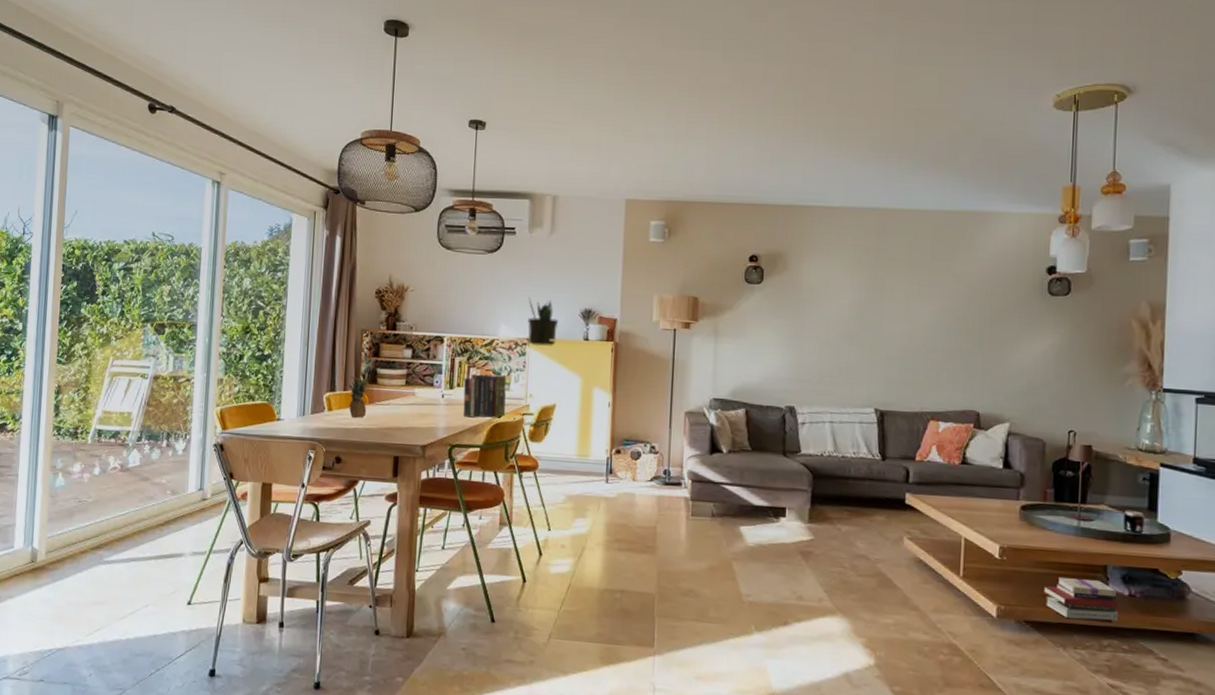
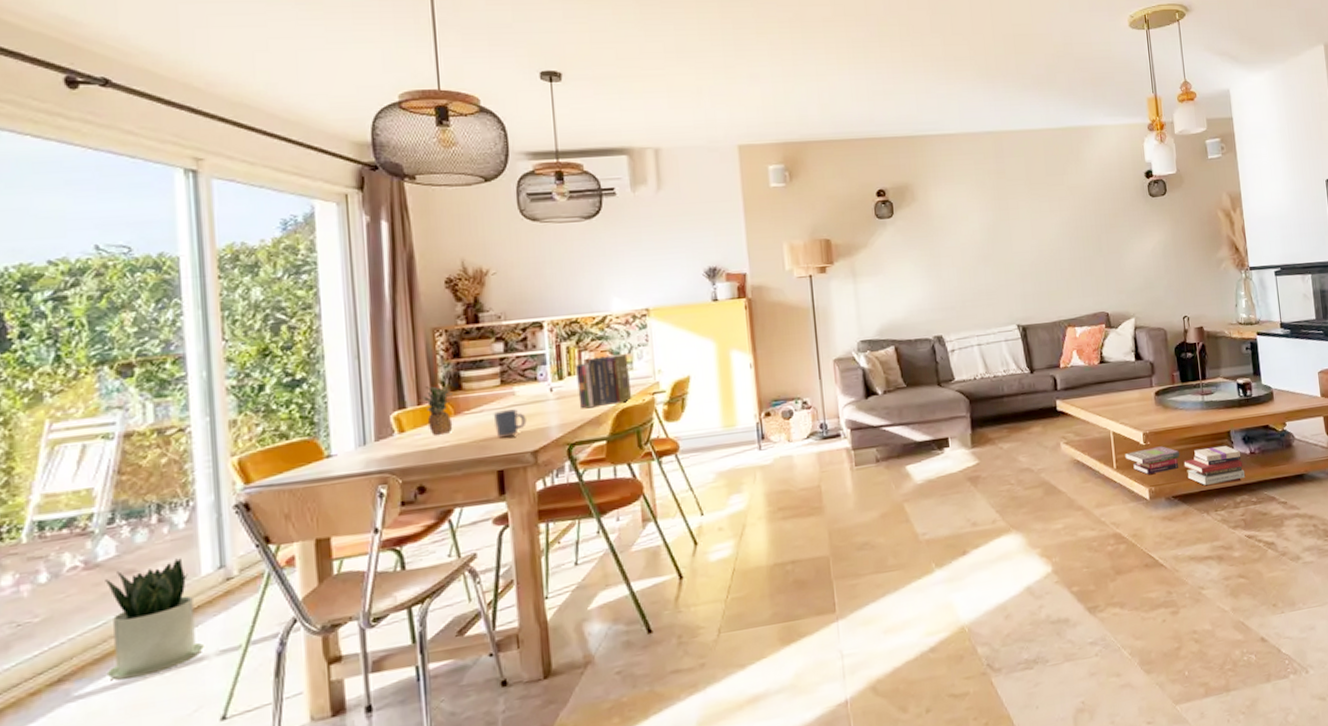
planter: none [124,476,184,558] -> present [105,558,206,681]
mug: none [396,406,421,430] -> present [493,409,527,438]
planter: present [527,297,559,347] -> none [641,262,681,316]
books: none [975,563,1041,593] -> present [1125,446,1180,474]

